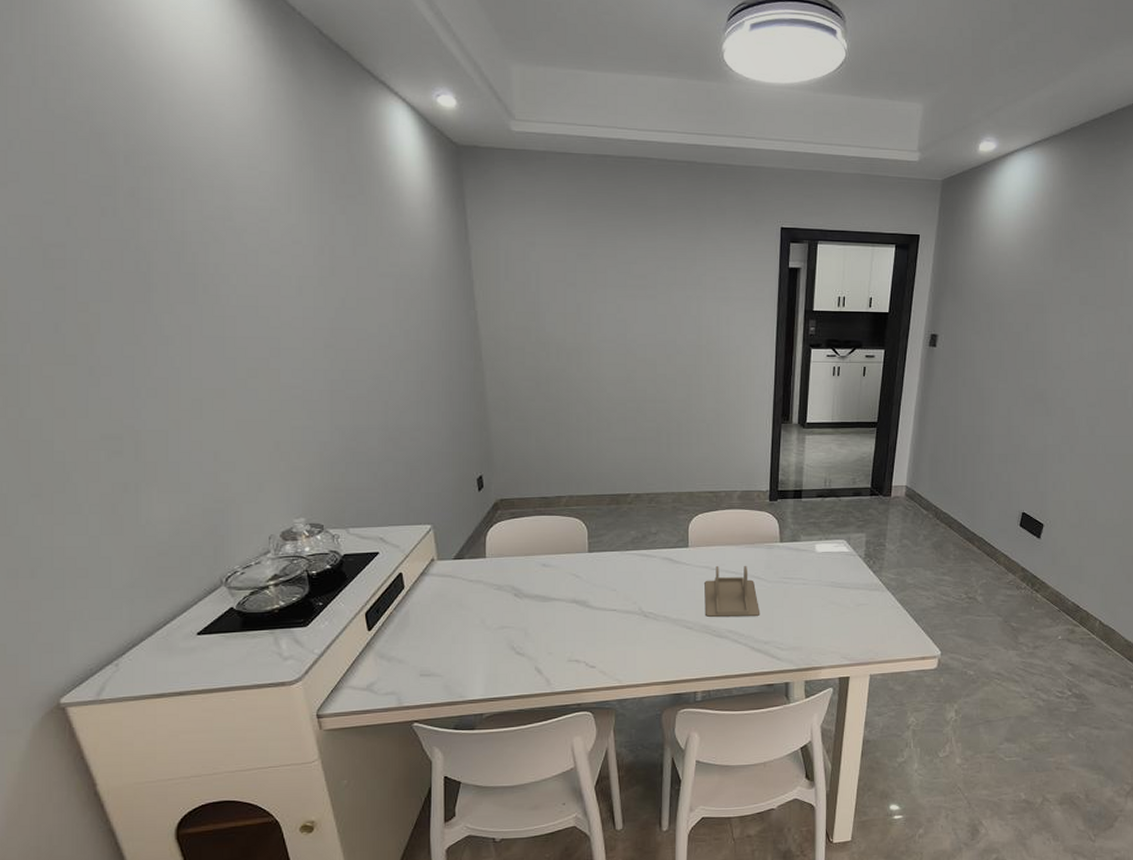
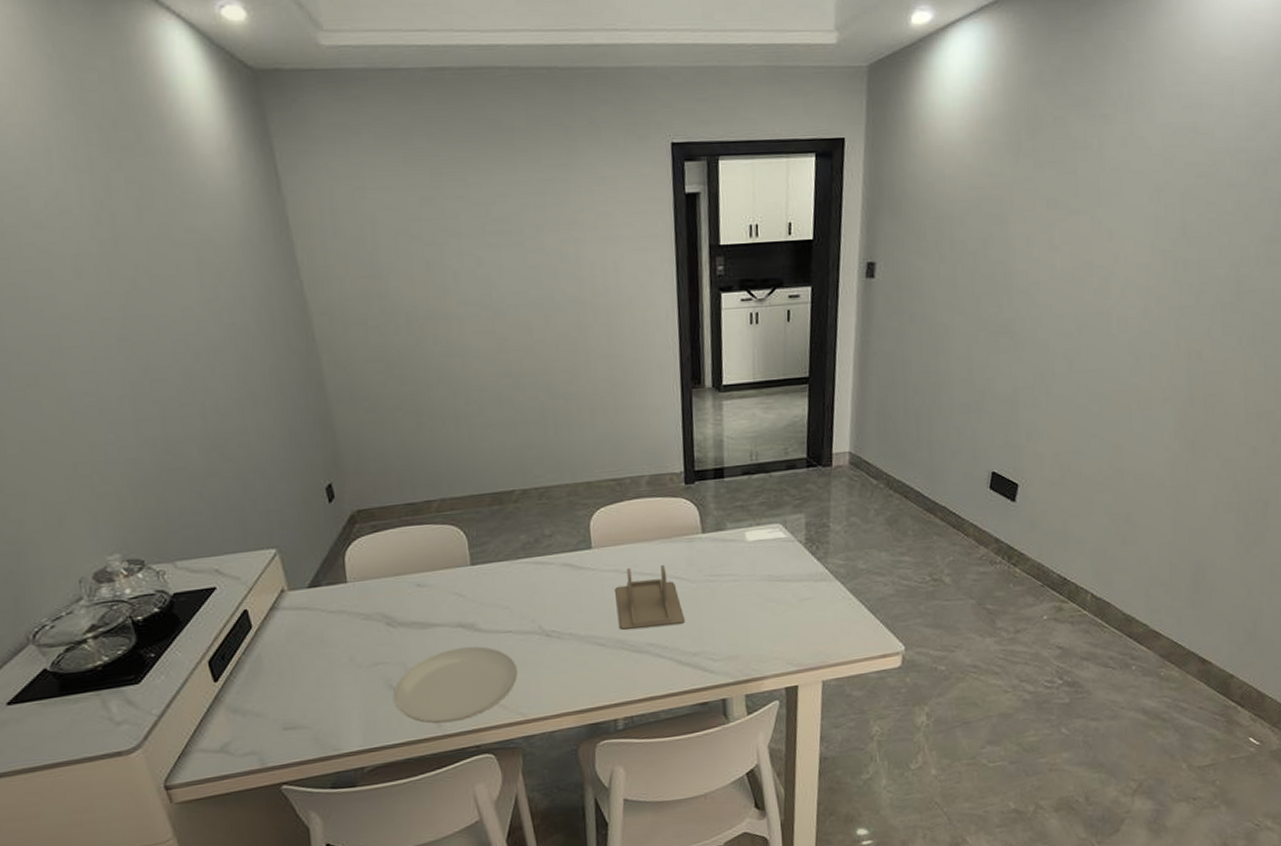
plate: none [514,620,619,682] -> present [393,646,518,724]

